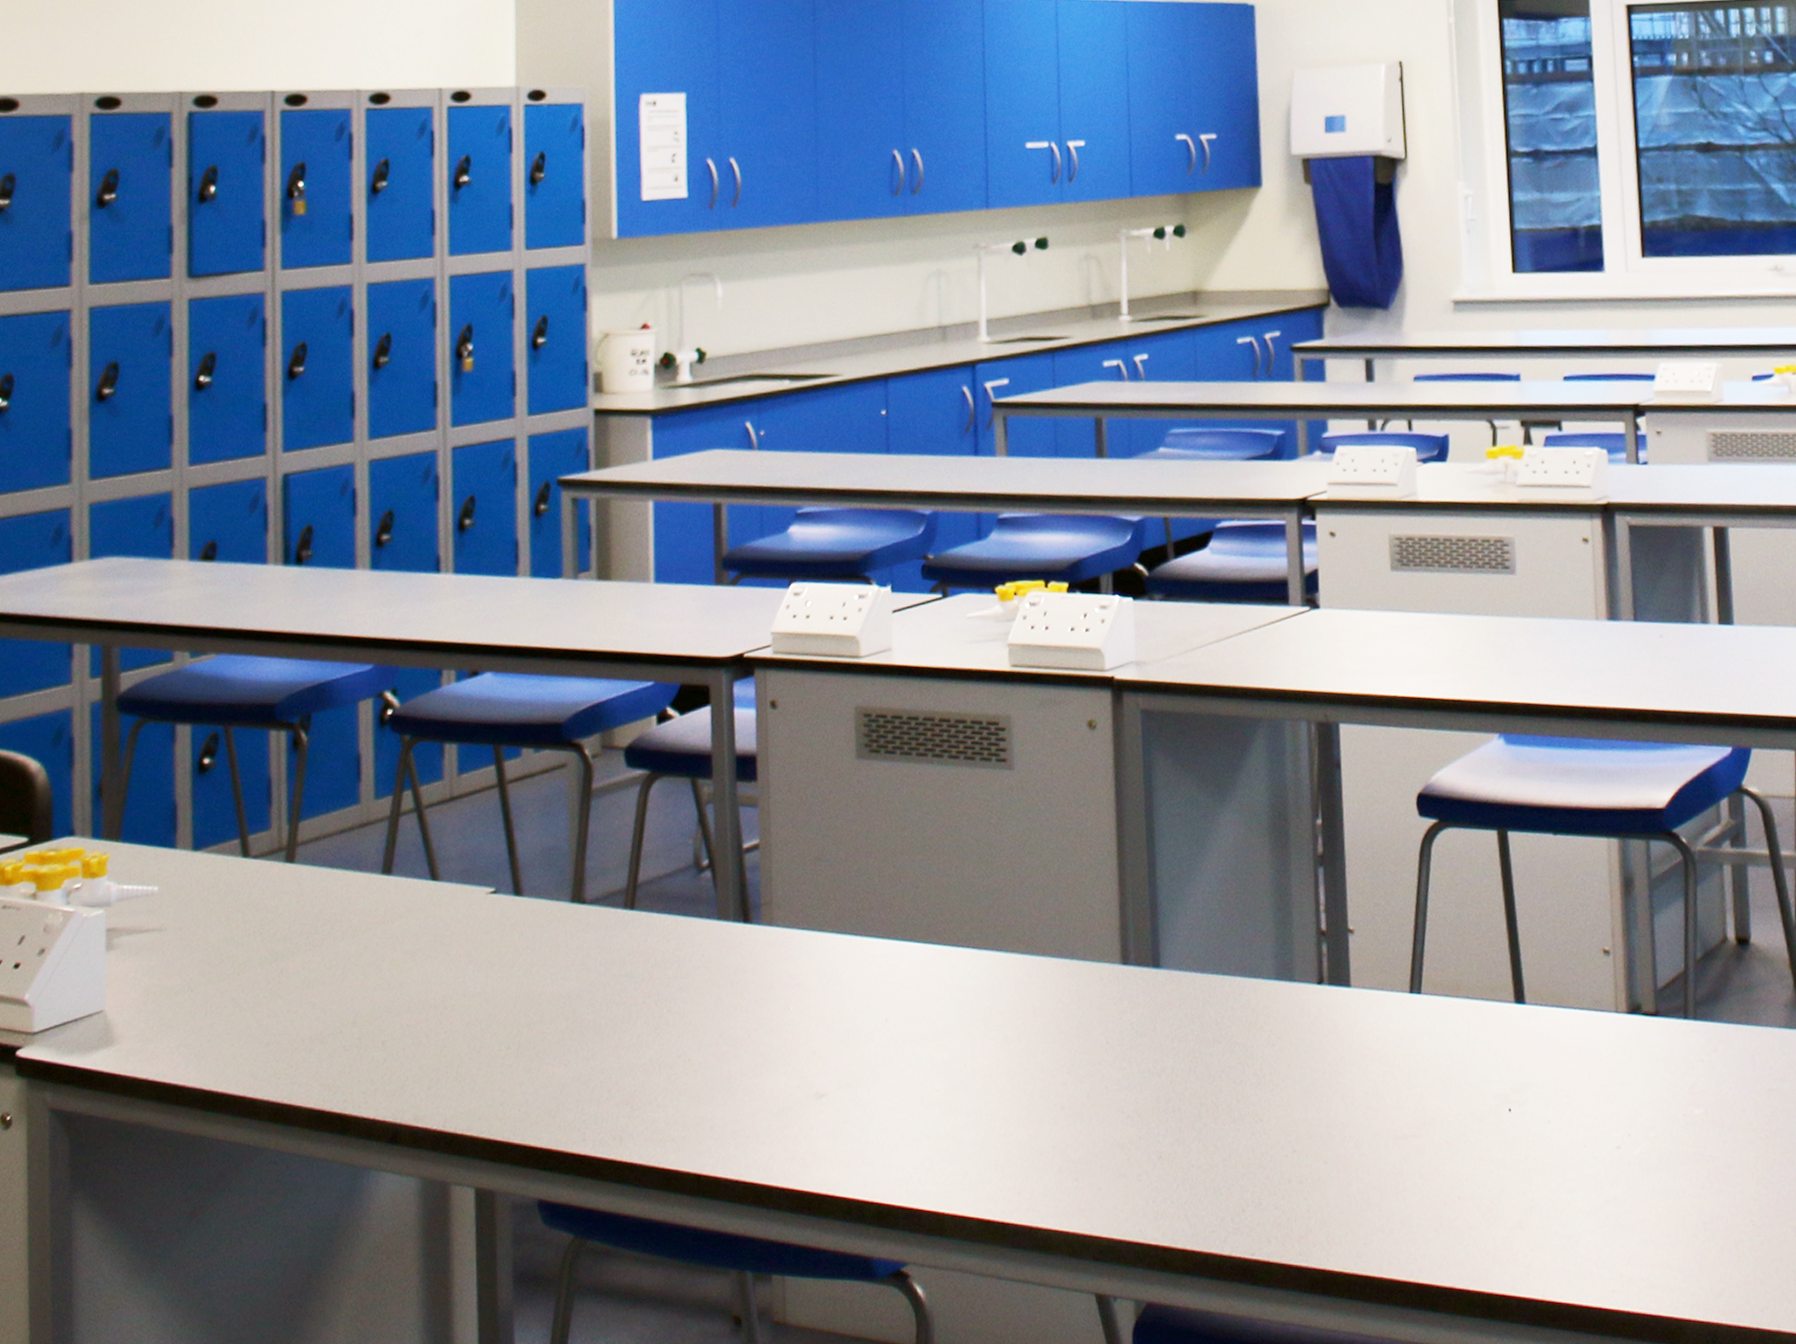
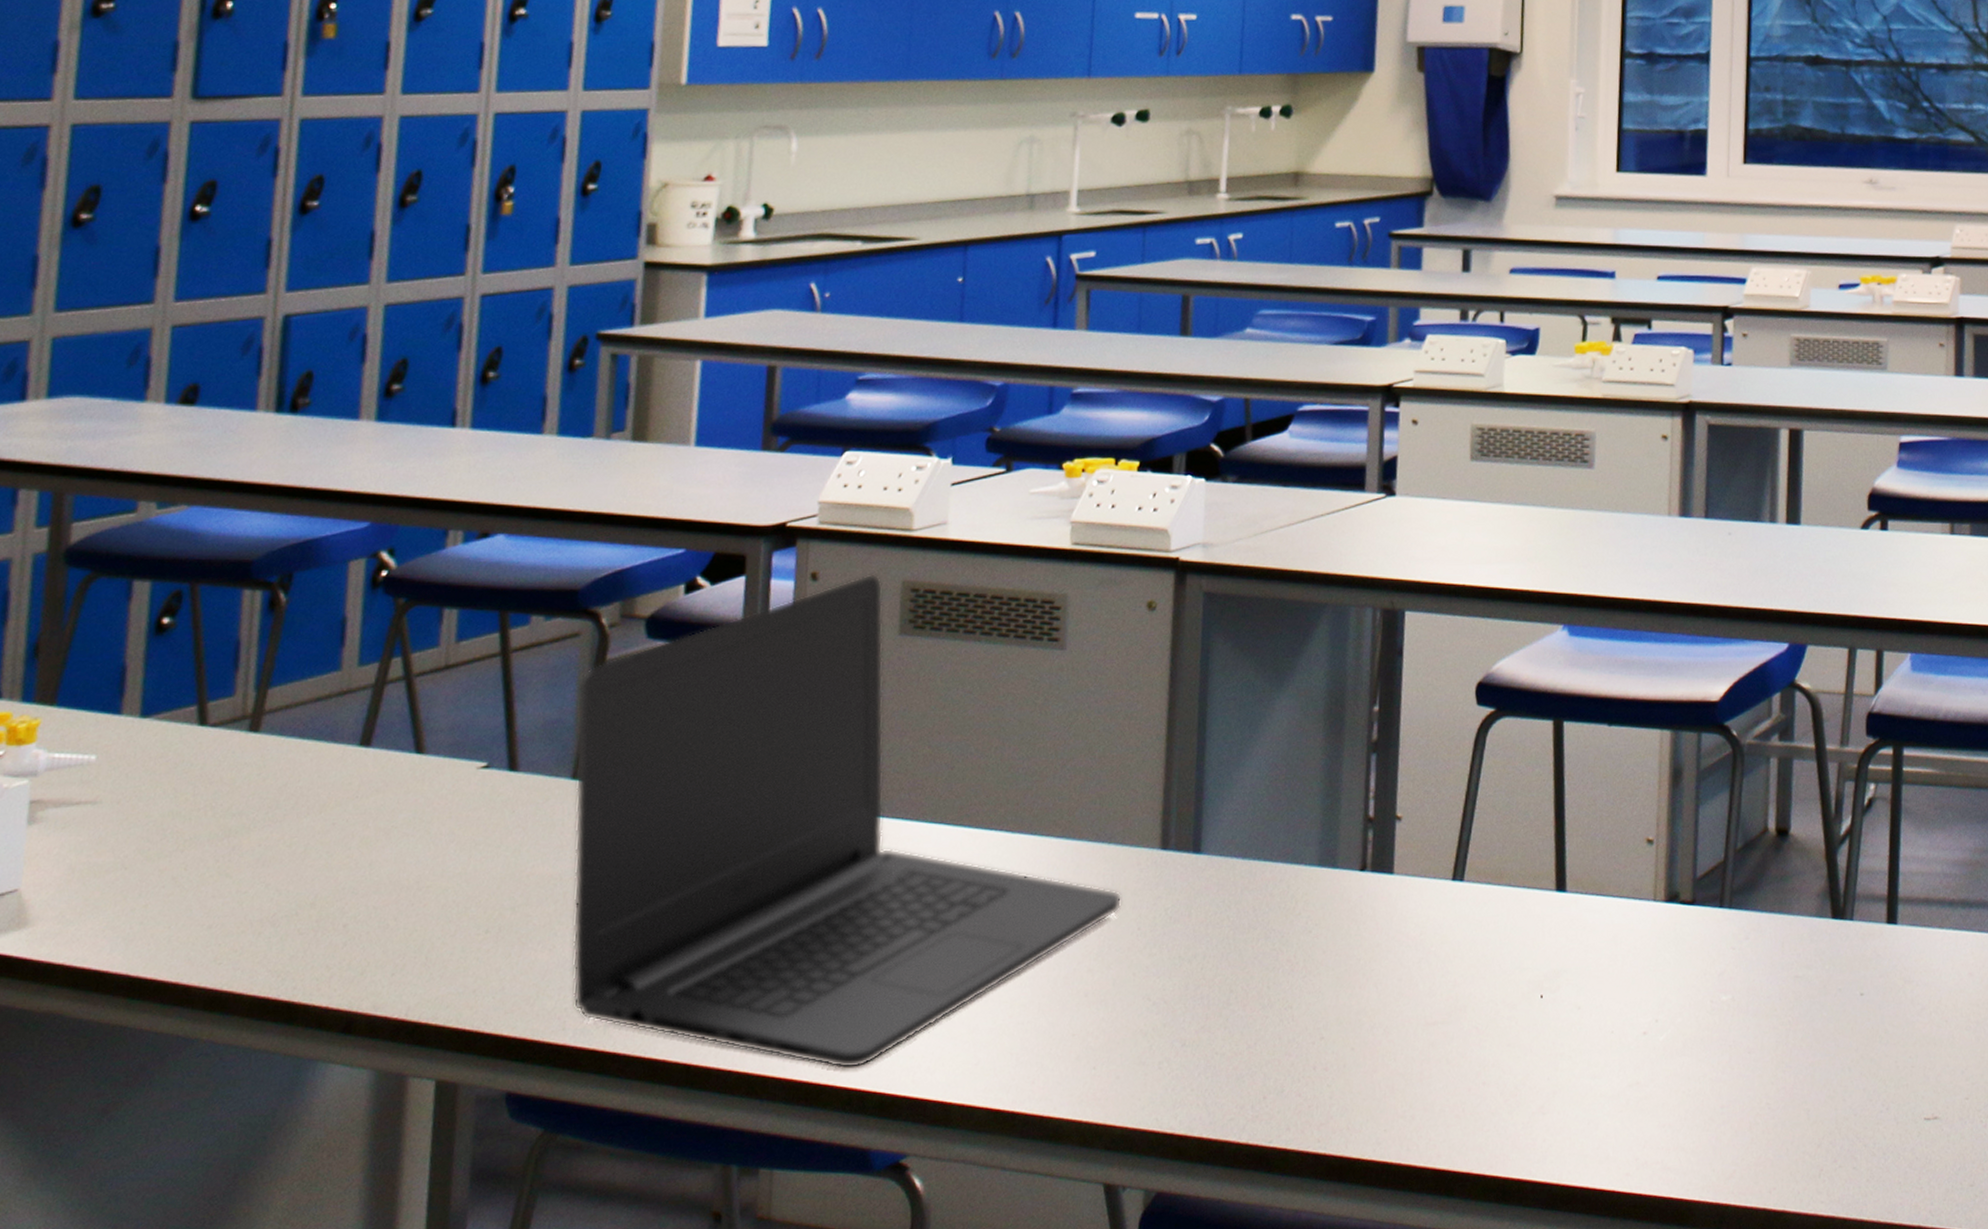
laptop: none [569,700,1089,1179] -> present [572,574,1123,1069]

